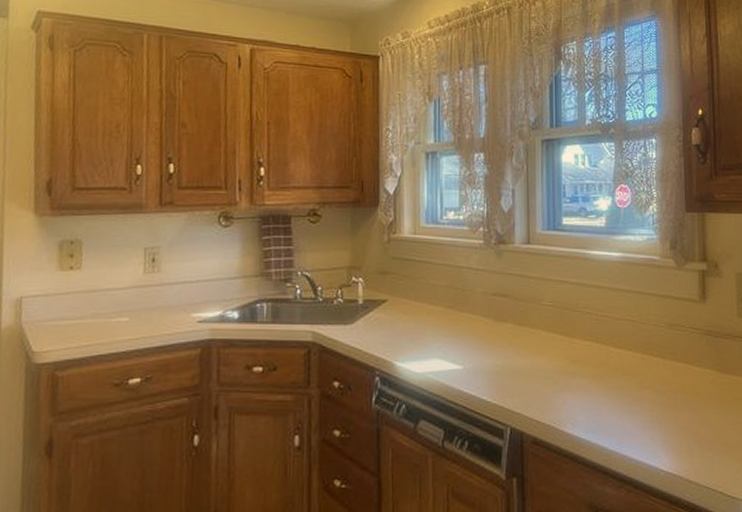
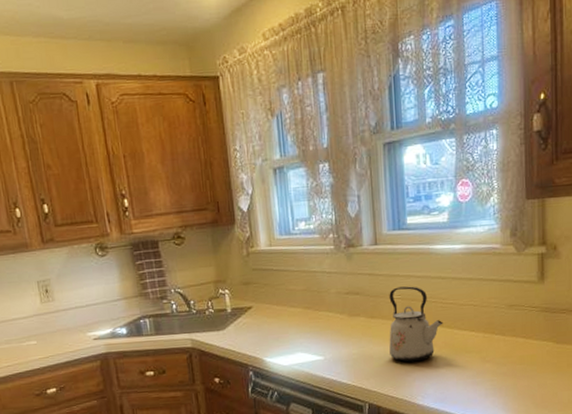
kettle: none [538,293,598,381] -> present [389,286,444,362]

